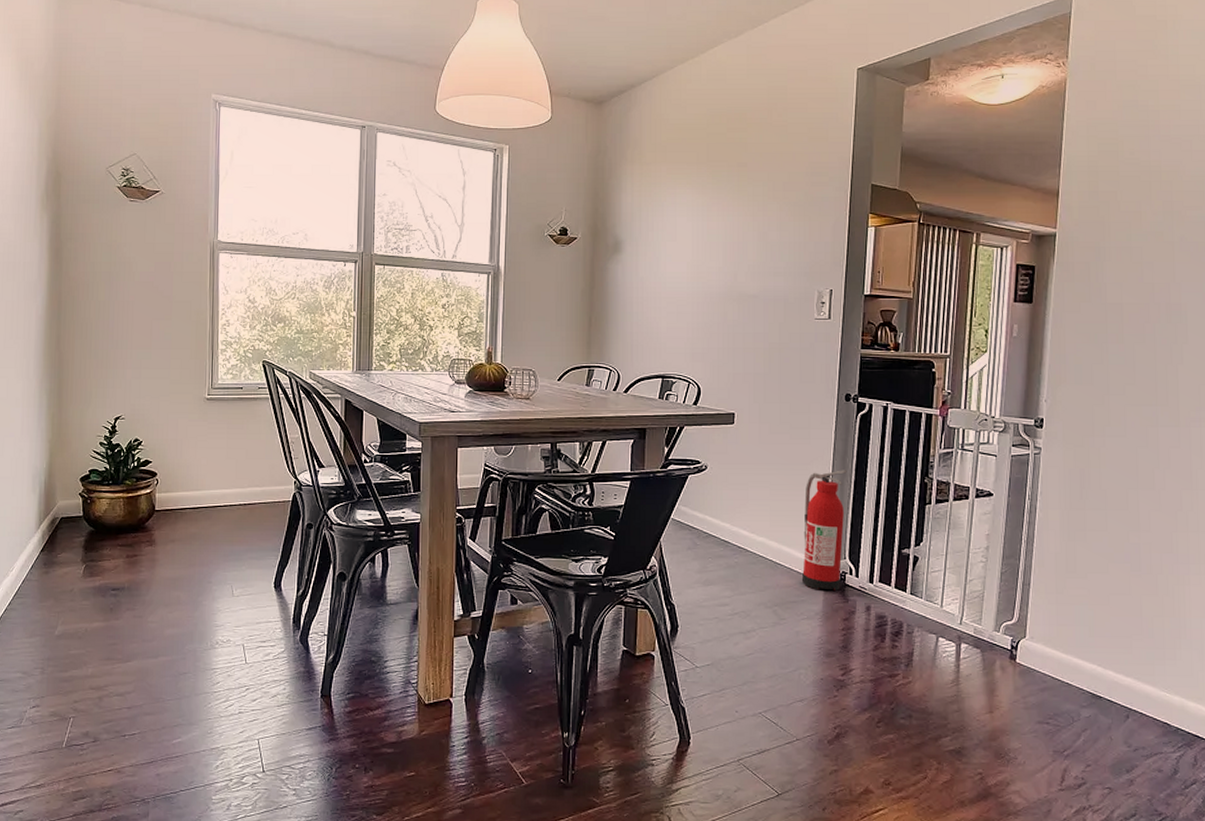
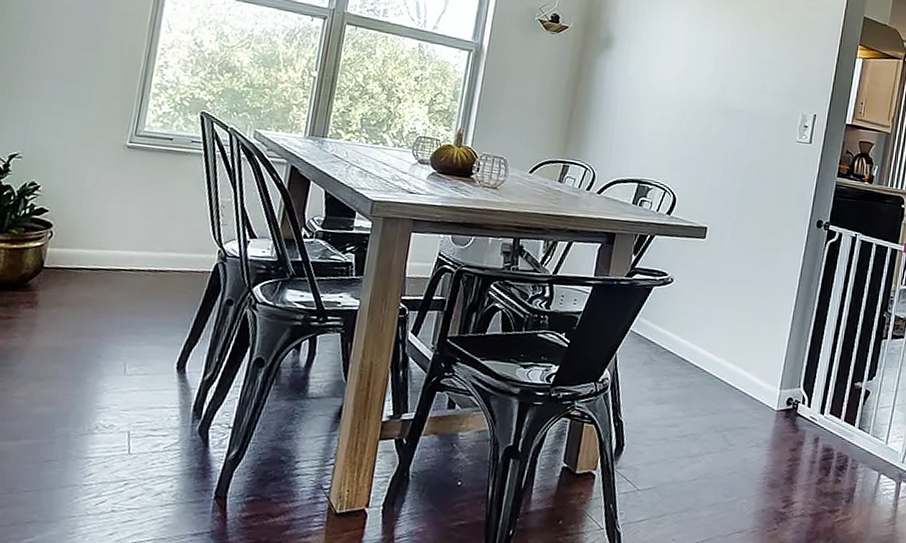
fire extinguisher: present [801,470,847,591] -> none [754,296,811,420]

